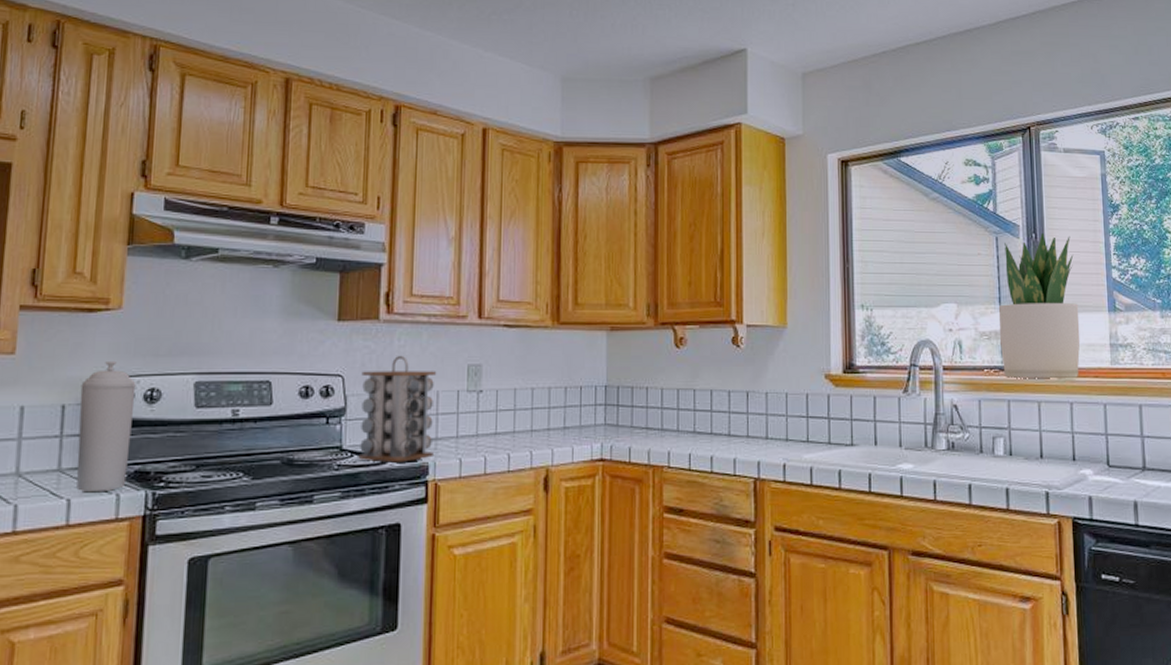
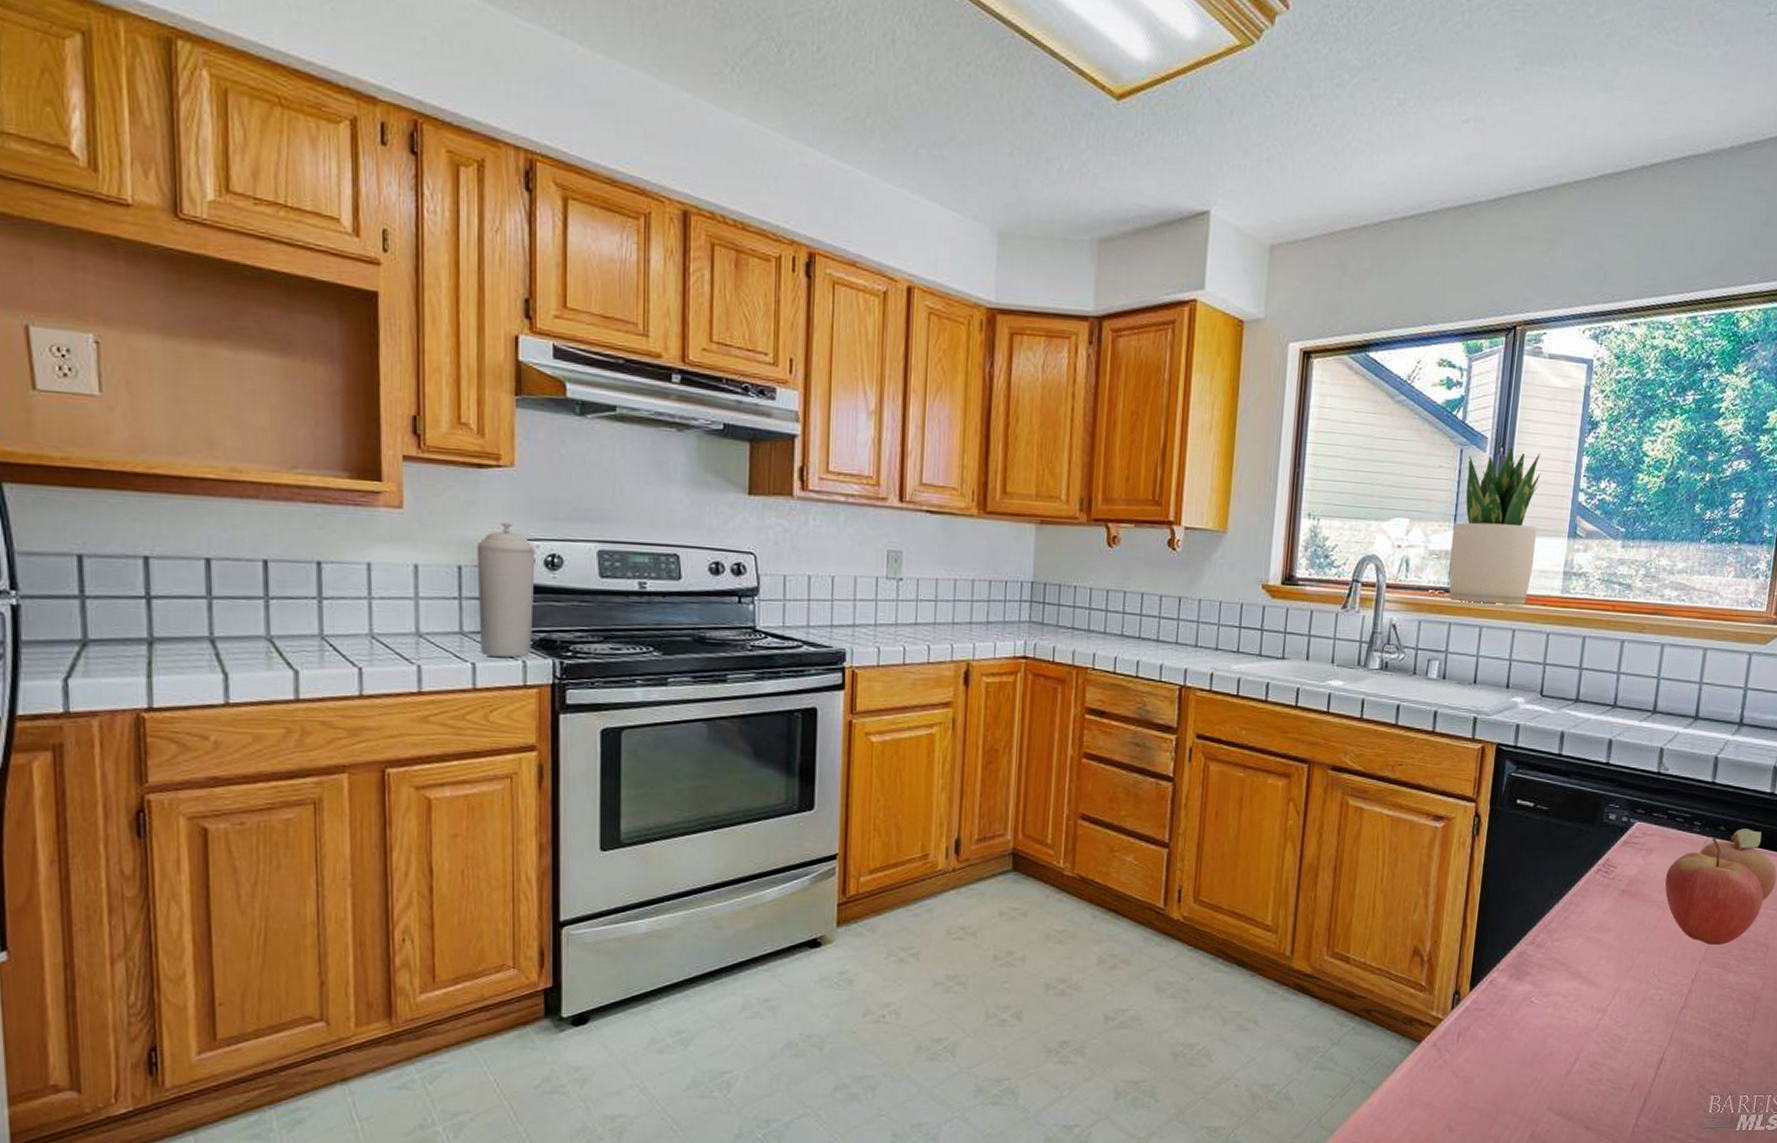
spice rack: present [358,355,437,463] -> none [772,535,855,648]

